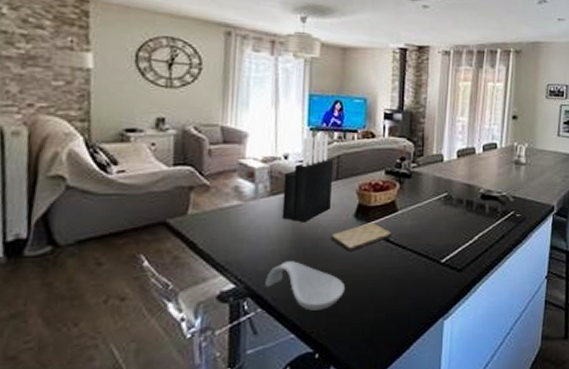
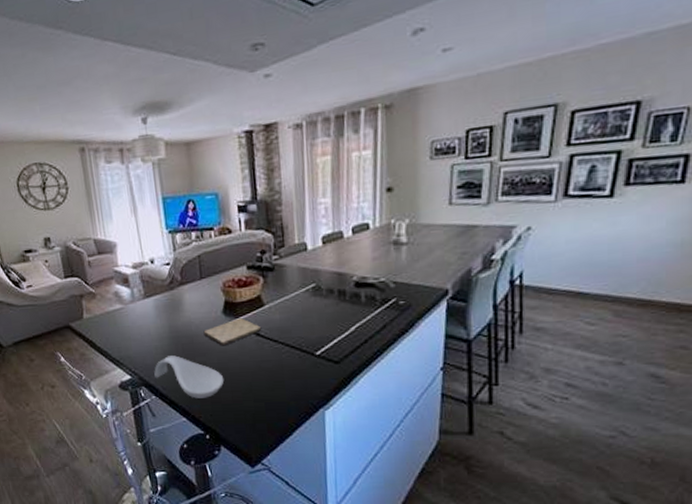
knife block: present [282,135,334,223] -> none [153,236,199,321]

